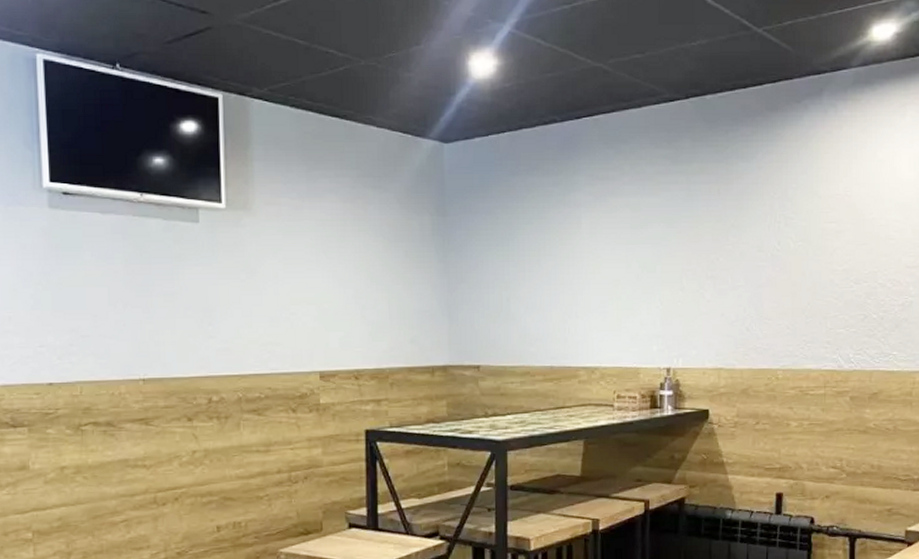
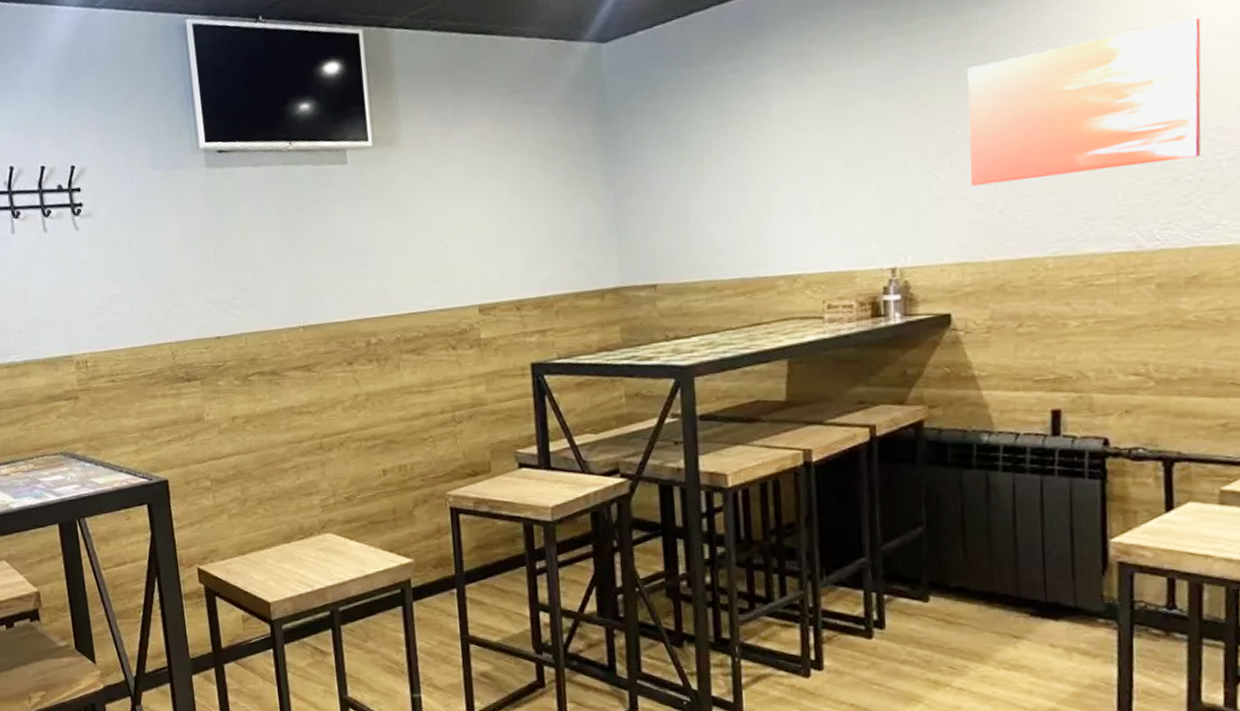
wall art: none [727,193,886,306] -> present [967,17,1202,187]

